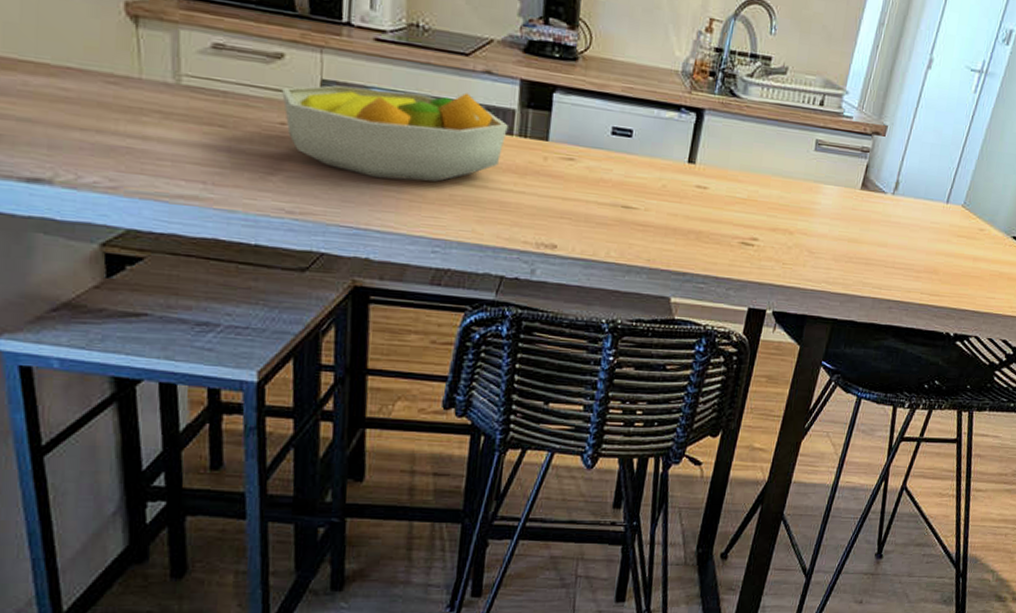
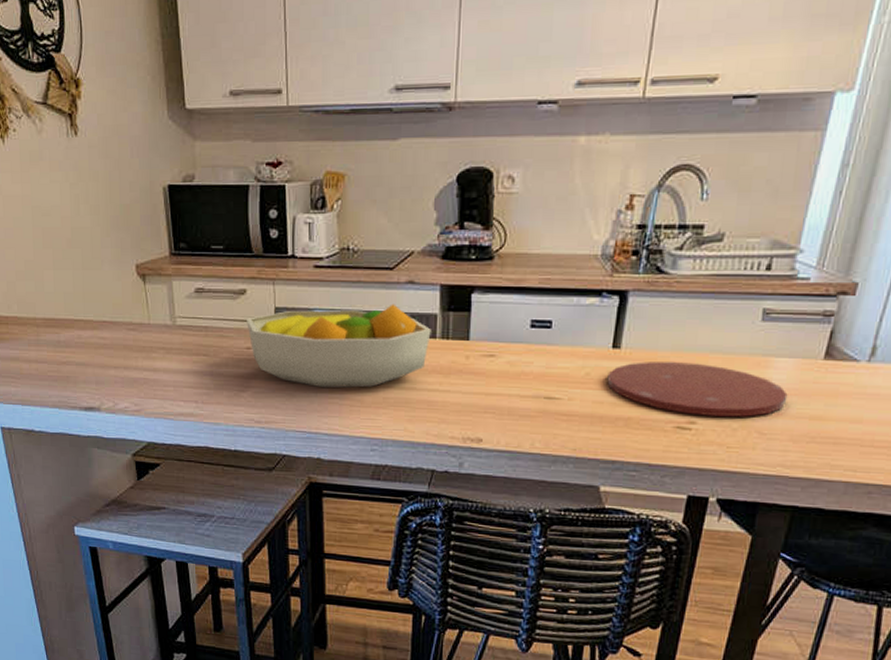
plate: none [682,178,833,237] -> present [607,362,788,417]

